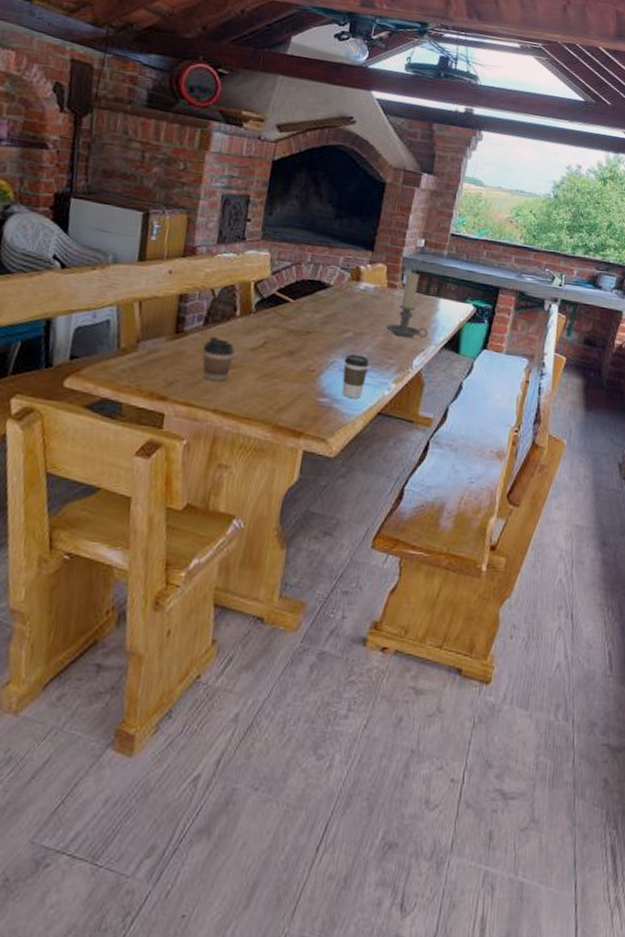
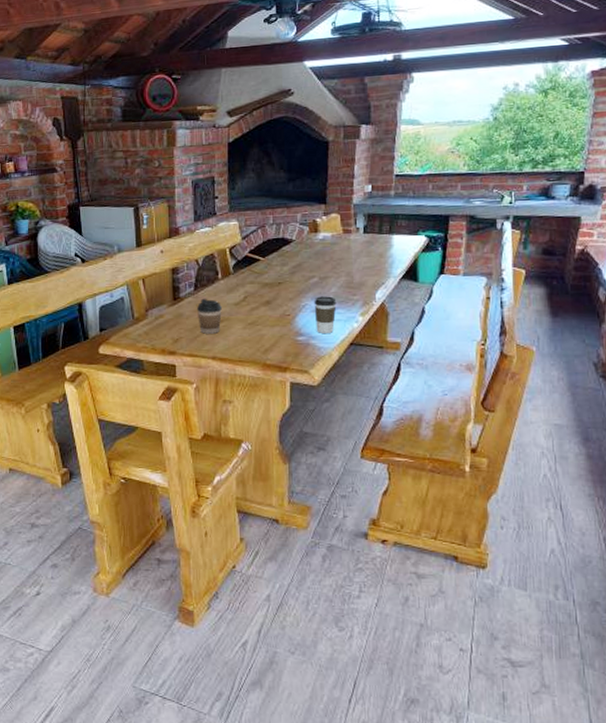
candle holder: present [387,272,428,338] -> none [347,216,386,275]

